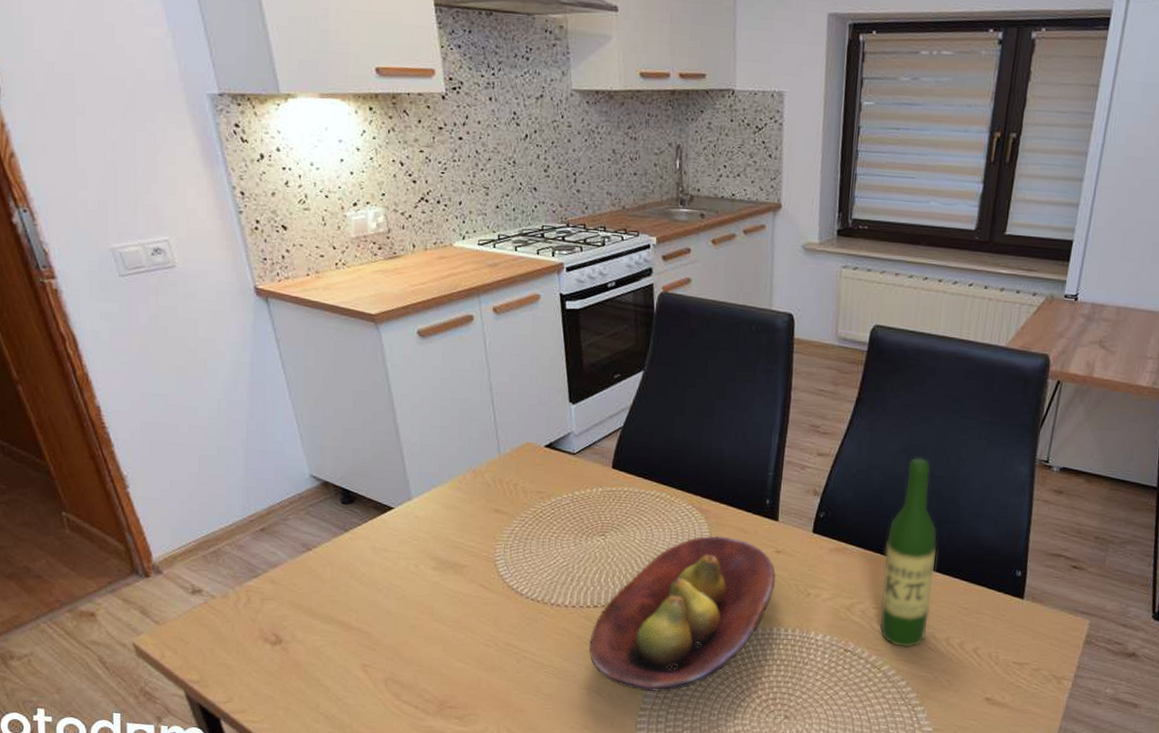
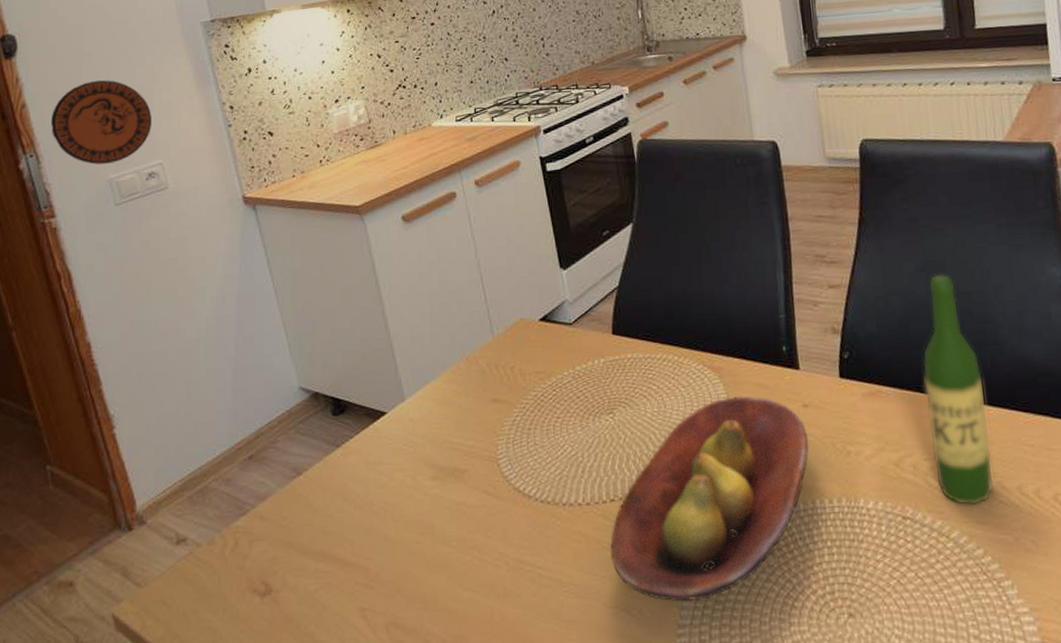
decorative plate: none [43,140,156,232] -> present [50,80,152,165]

